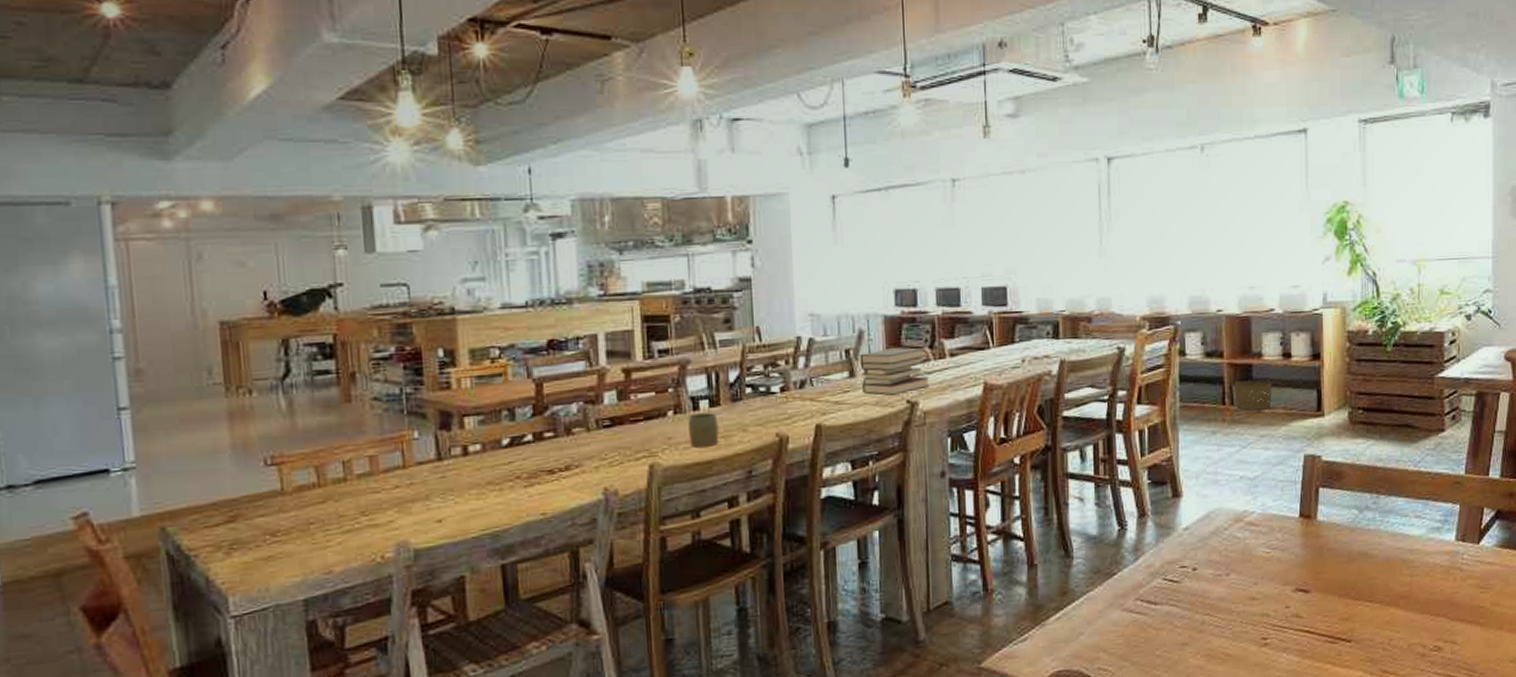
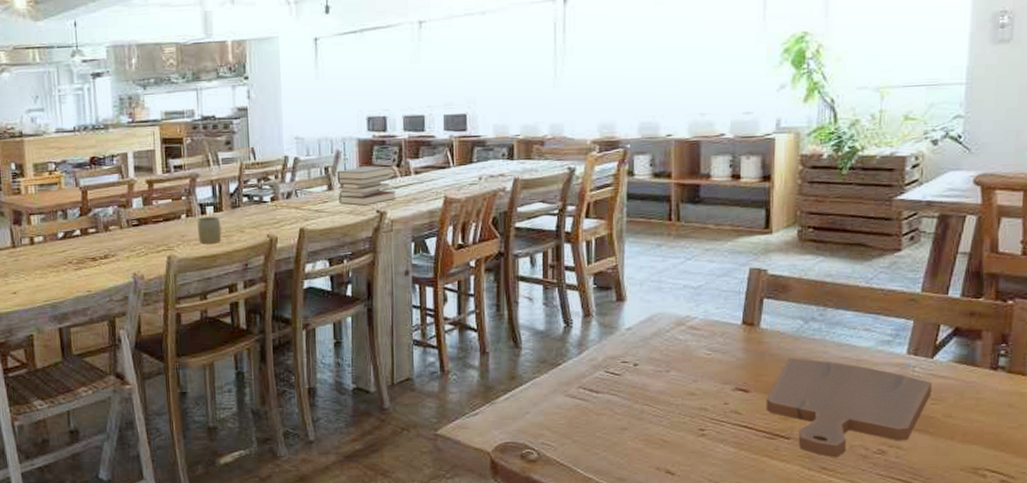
basket: present [1233,379,1272,411] -> none [680,198,719,227]
cutting board: none [1326,551,1480,659] -> present [766,357,932,458]

